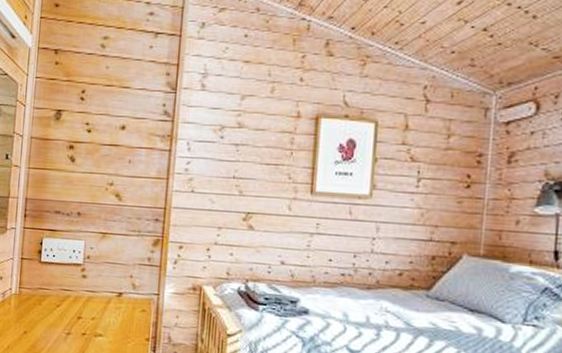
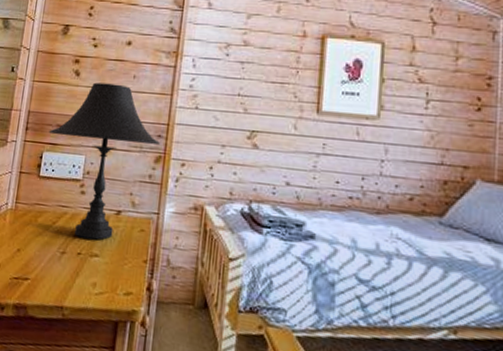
table lamp: none [47,168,159,321] -> present [48,82,161,240]

